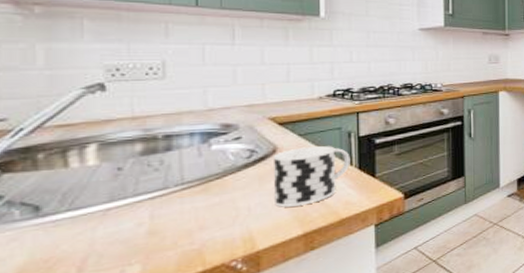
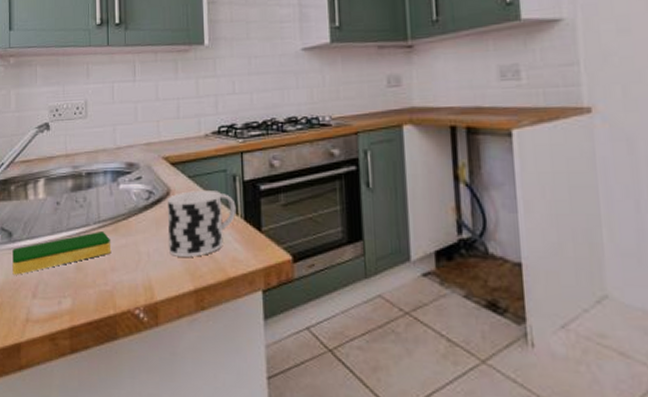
dish sponge: none [41,193,198,253] -> present [12,232,110,275]

